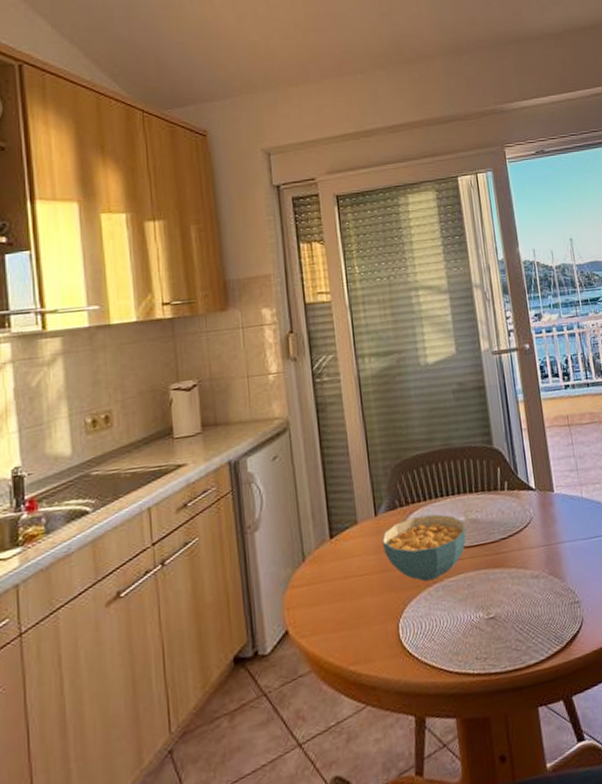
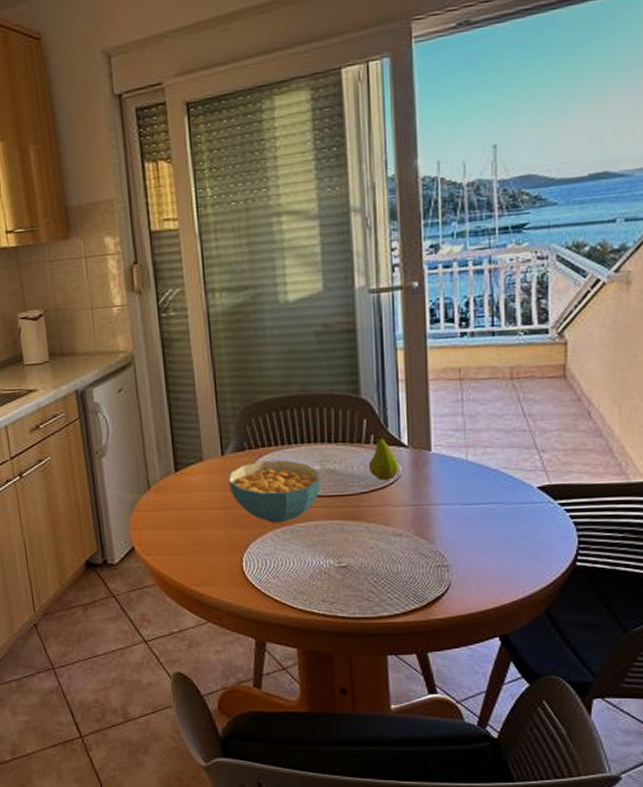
fruit: none [504,479,531,525] -> present [368,433,400,481]

